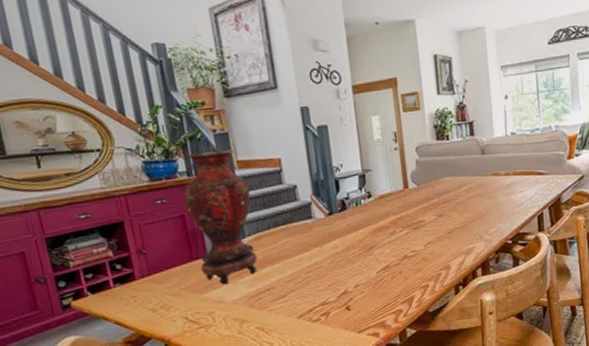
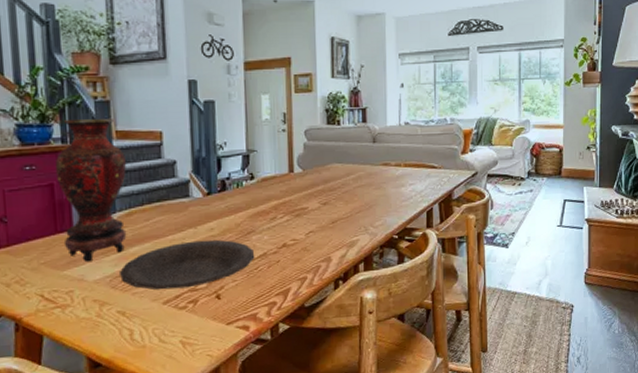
plate: none [255,256,379,306] -> present [120,239,255,290]

